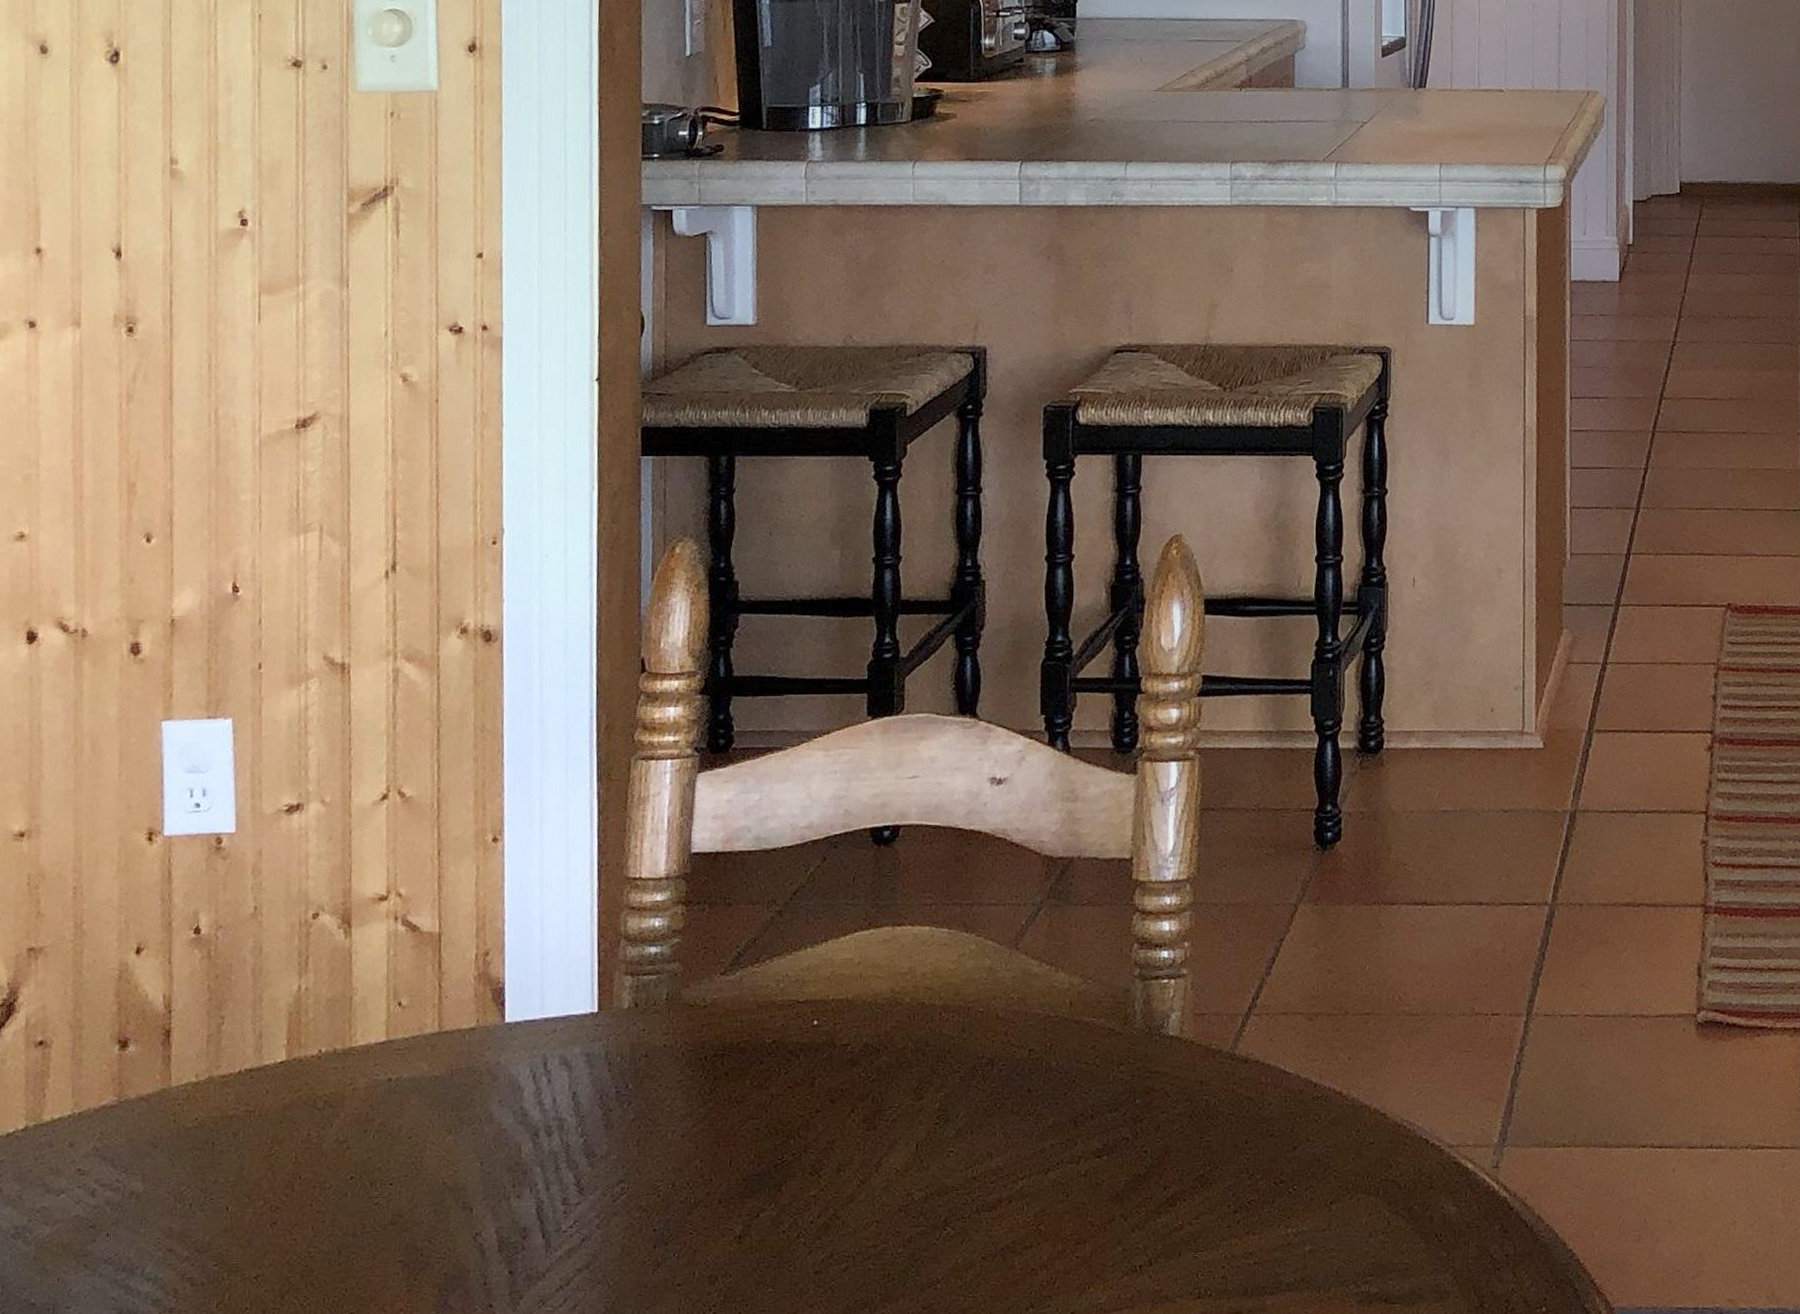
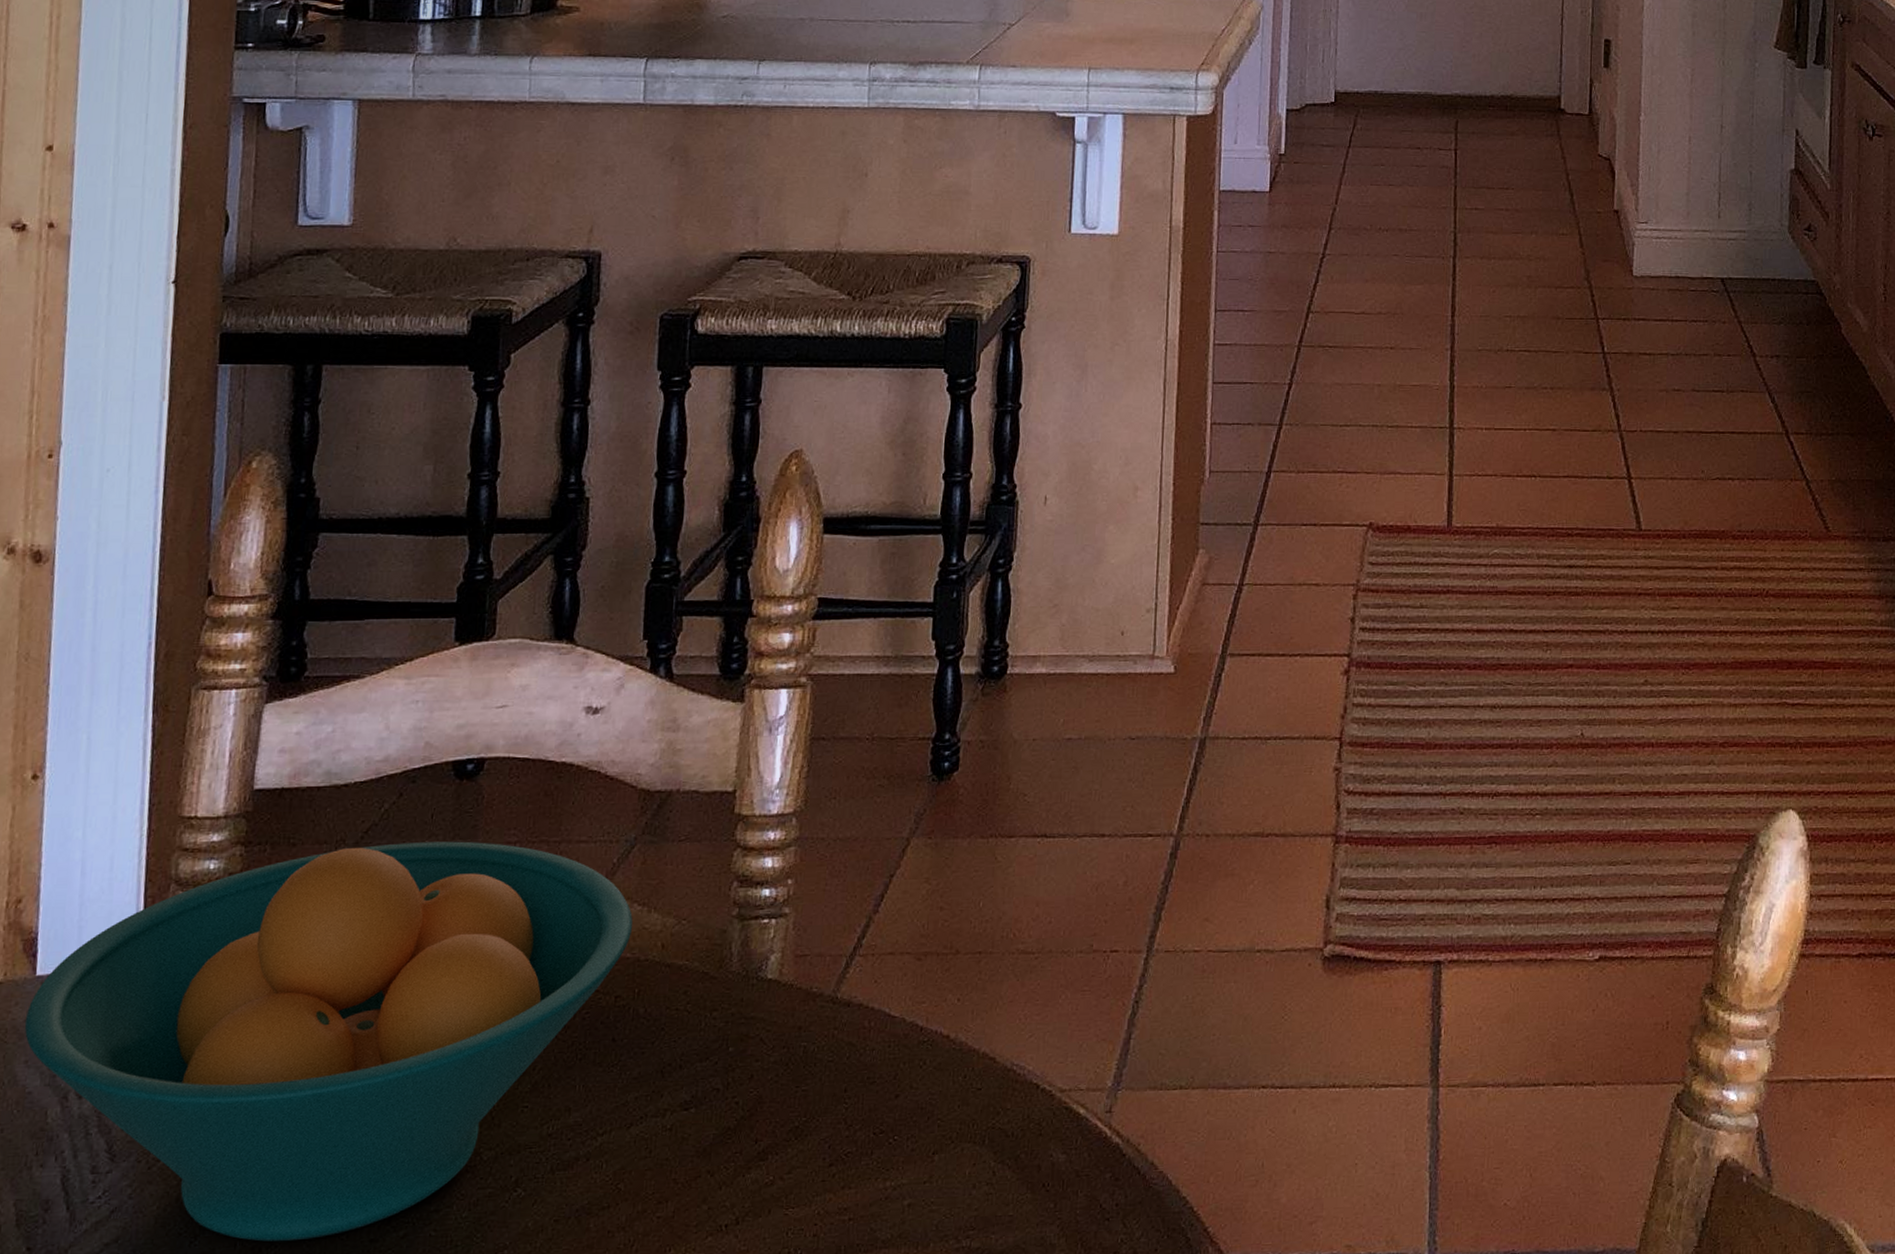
fruit bowl: none [497,903,1043,1272] -> present [24,841,633,1242]

